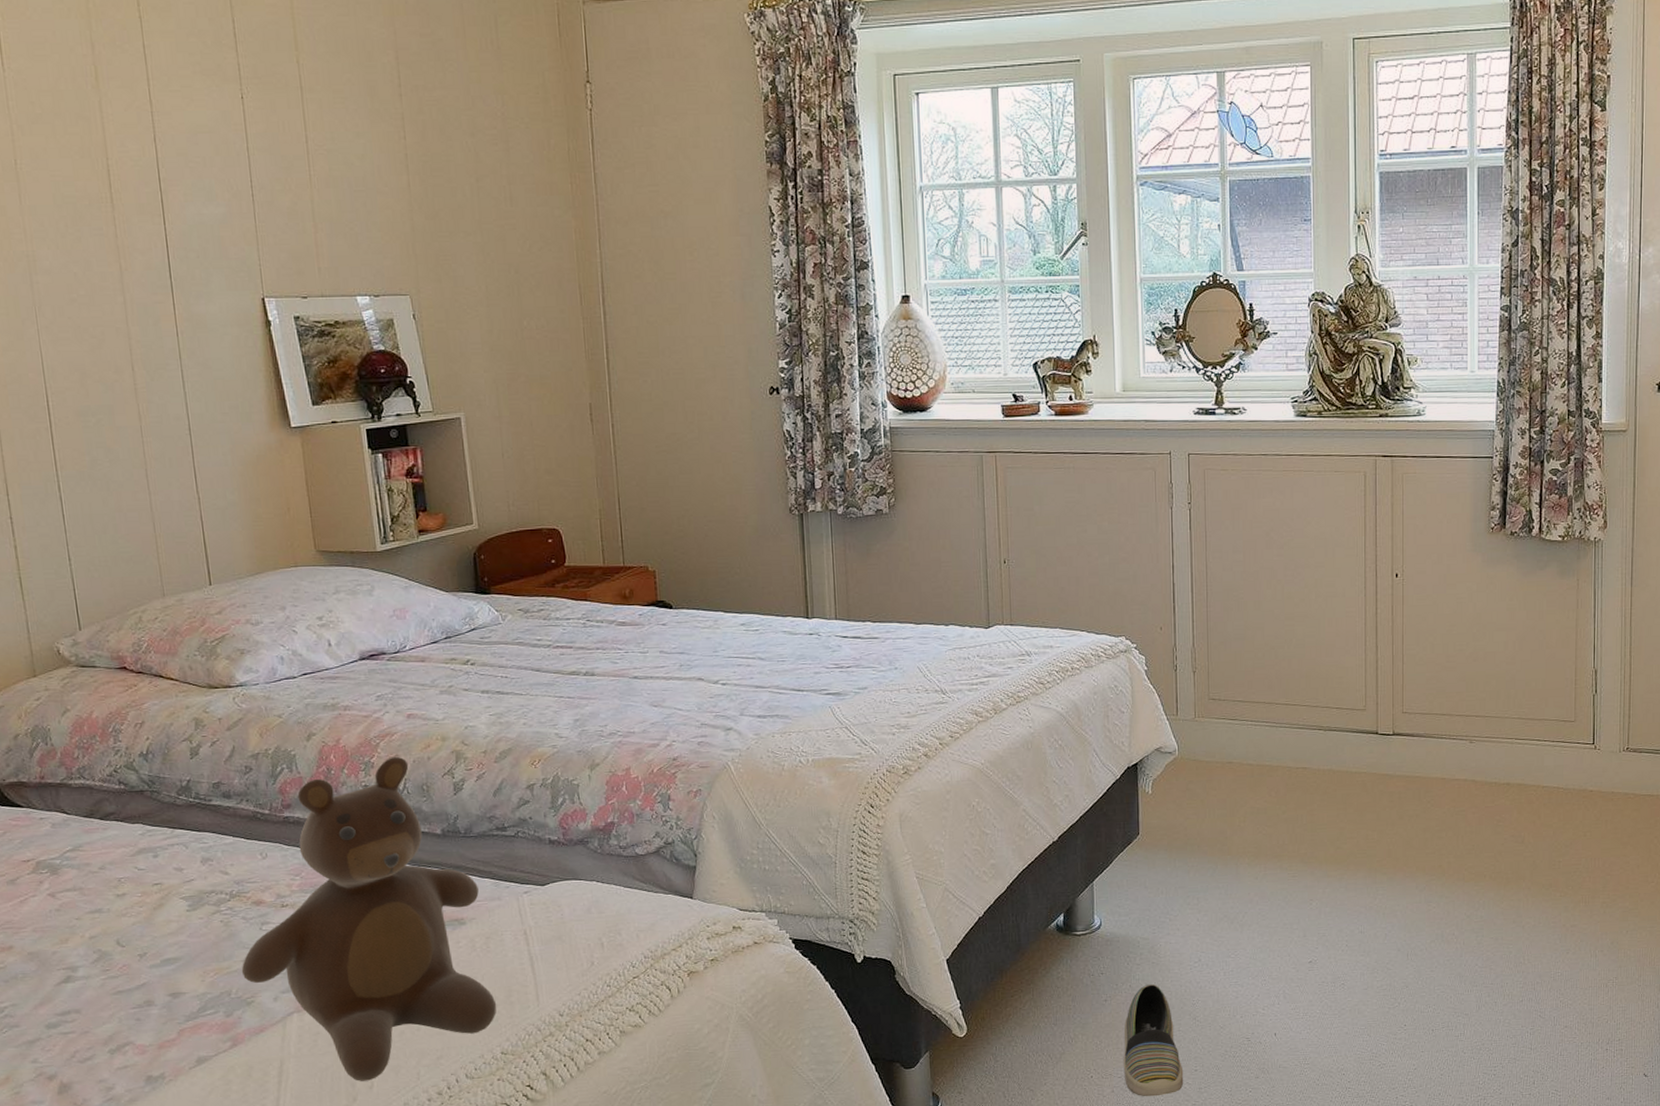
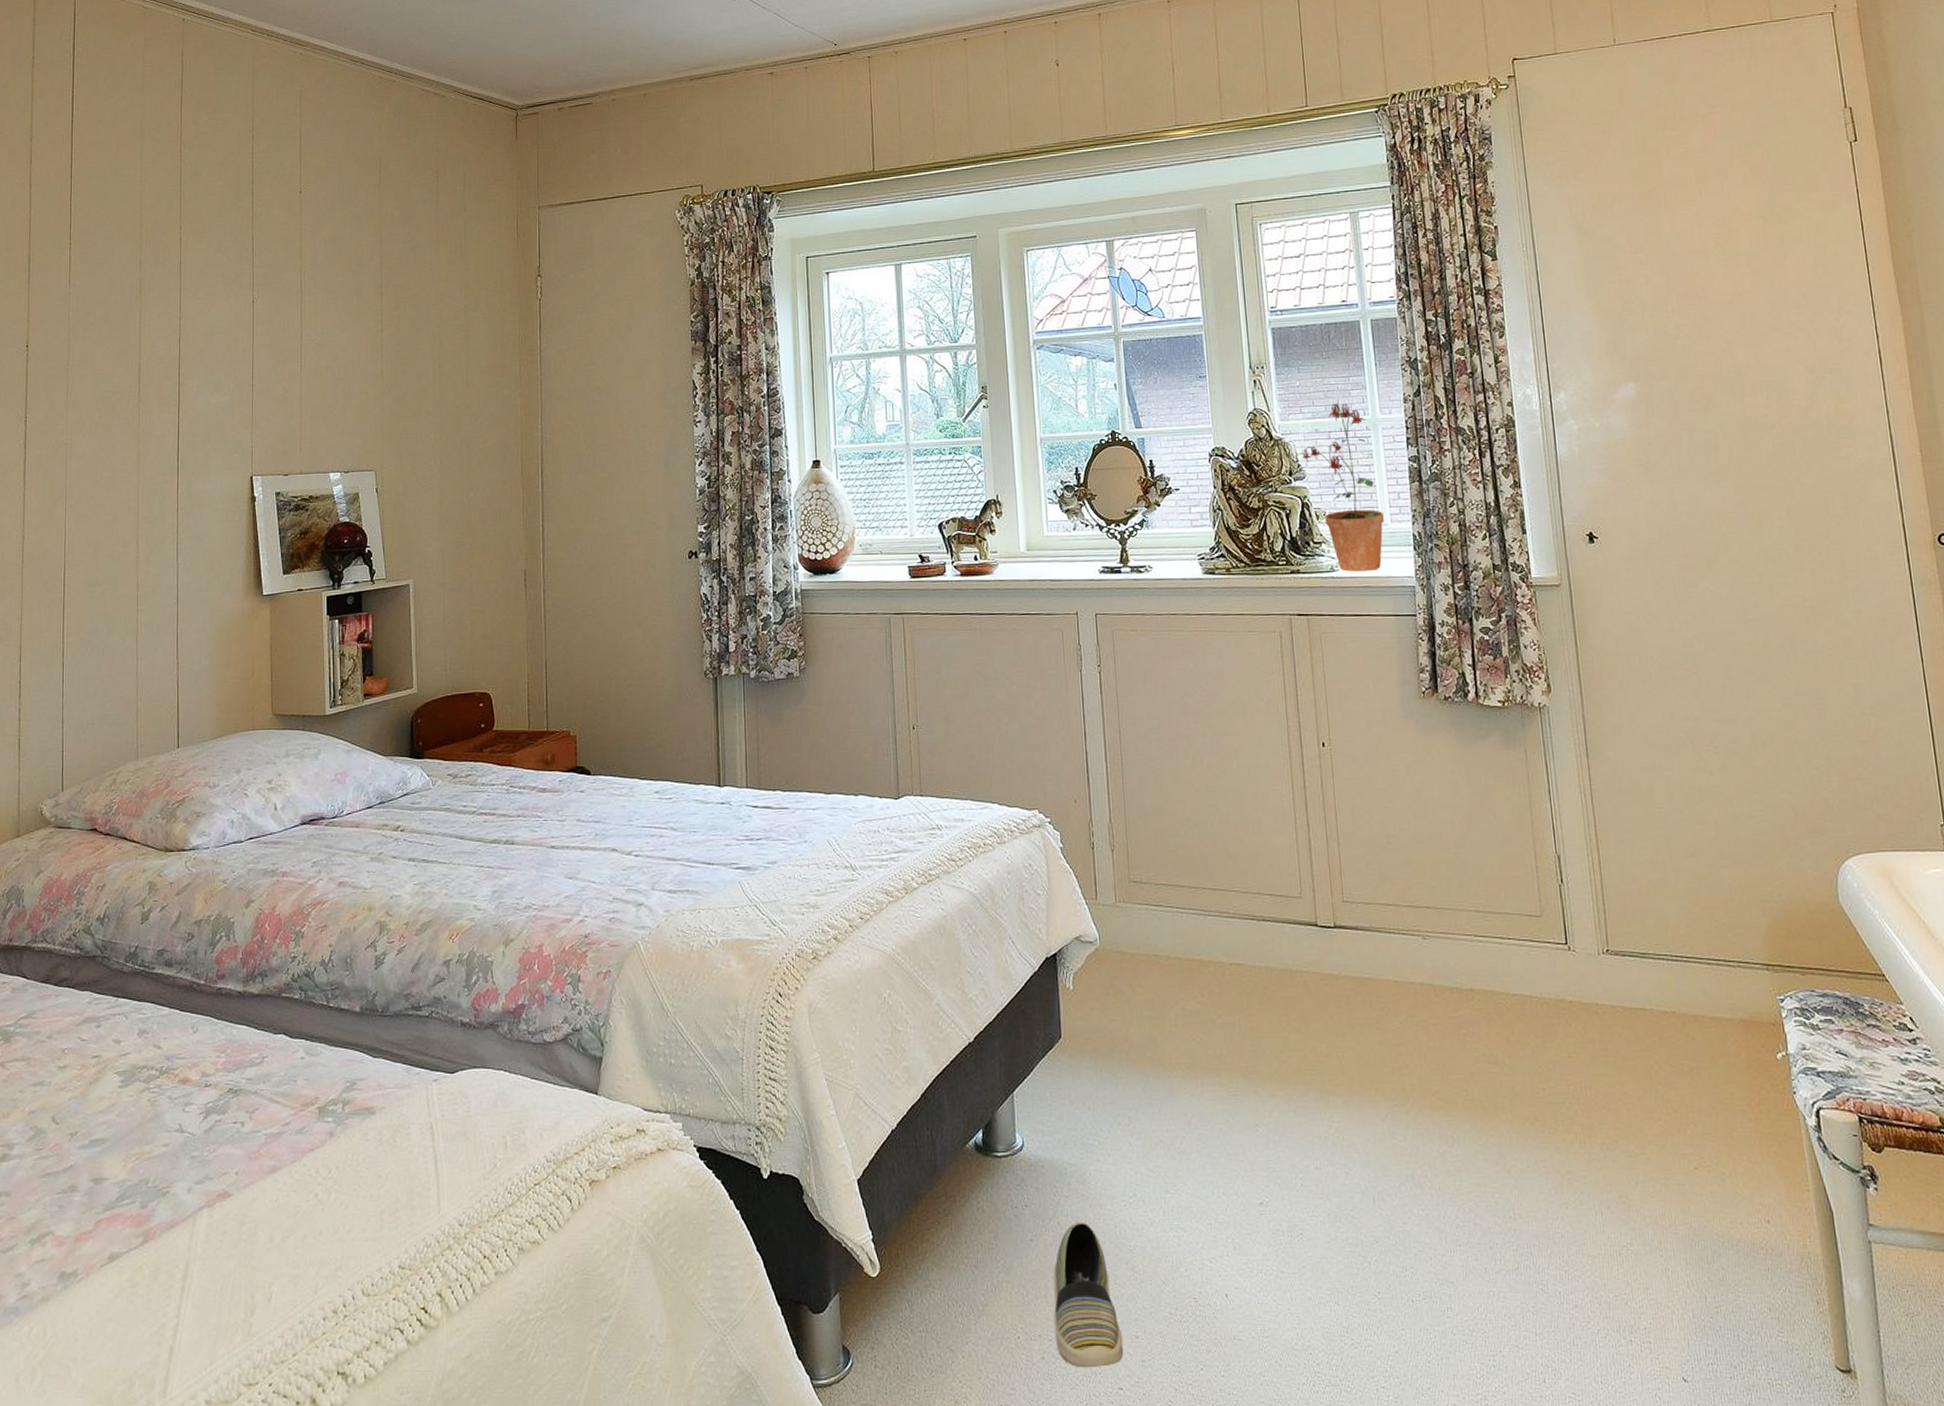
teddy bear: present [241,756,497,1081] -> none [161,926,399,1292]
potted plant: none [1398,251,1472,416] -> present [1301,403,1384,572]

